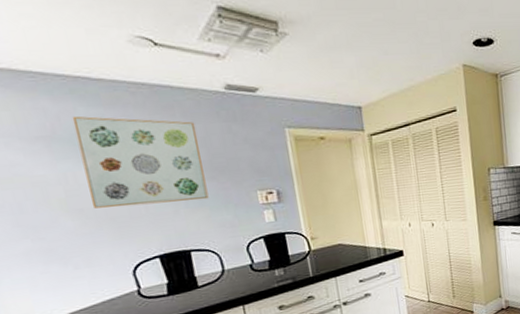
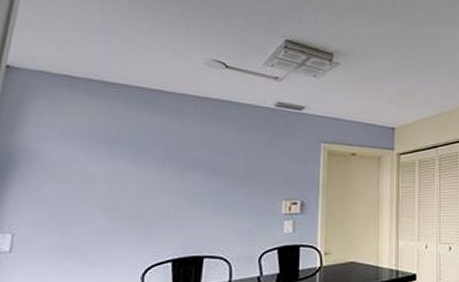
wall art: present [72,116,209,208] -> none [127,122,242,208]

